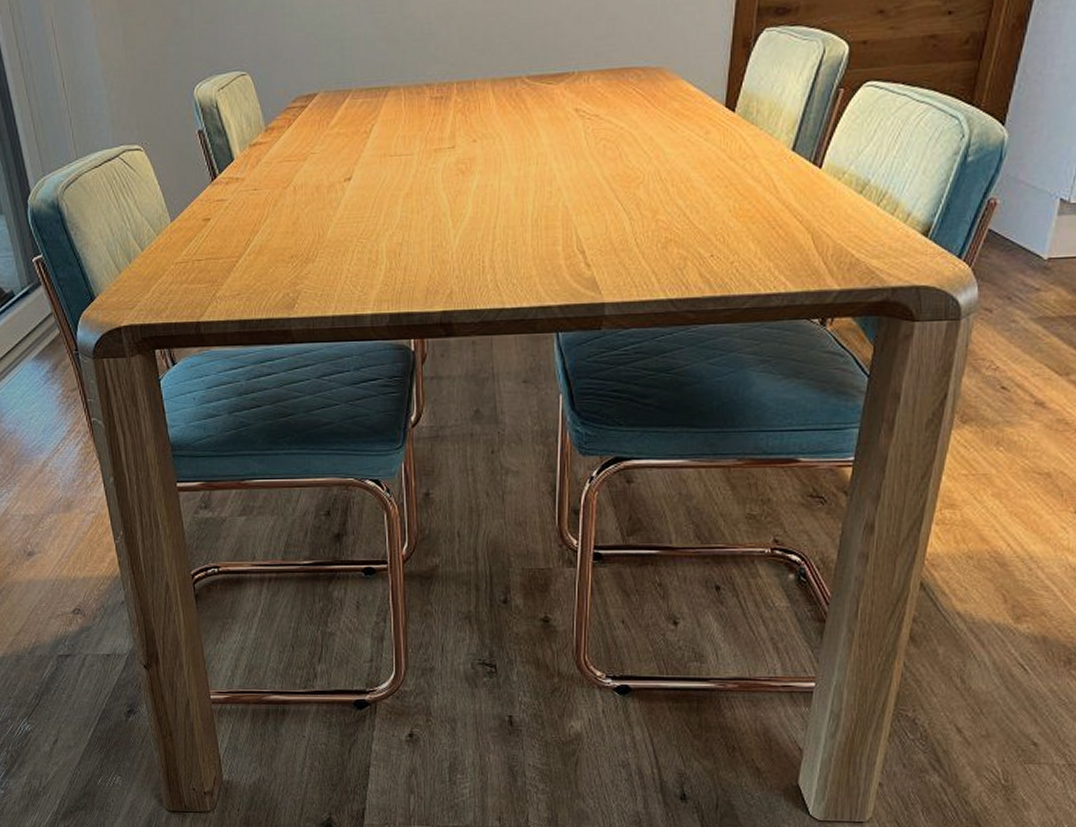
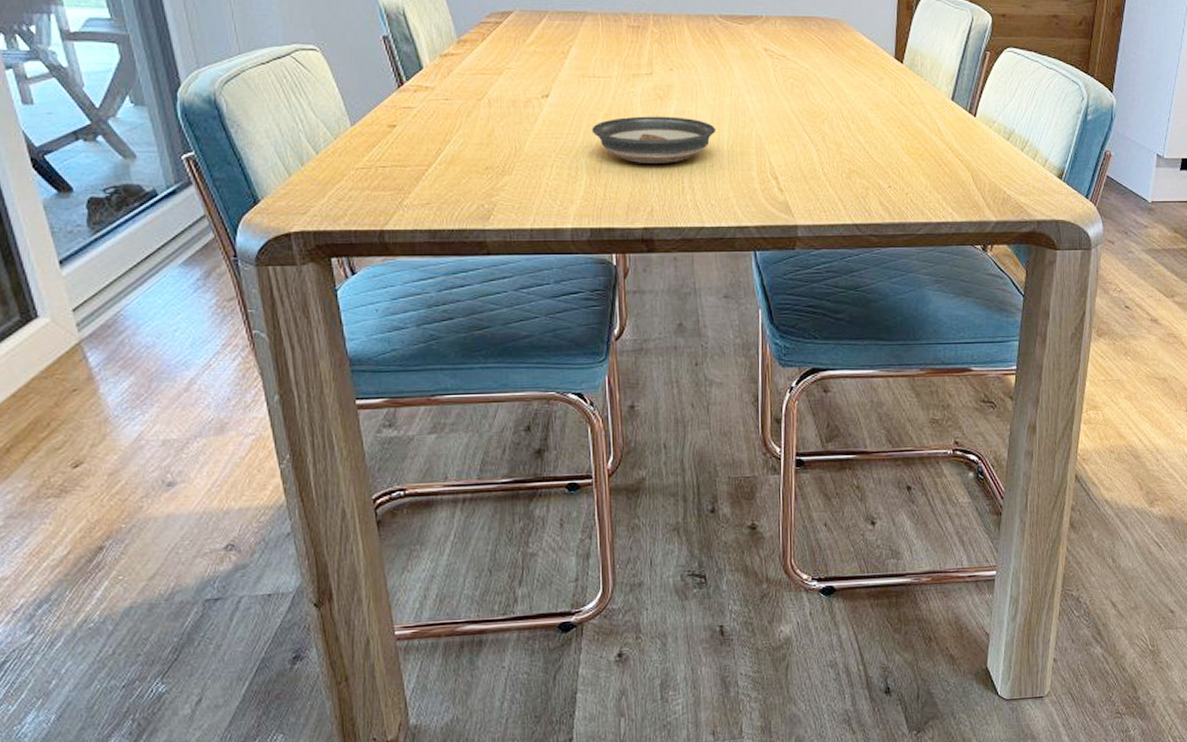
saucer: none [392,191,519,244] -> present [591,116,715,163]

